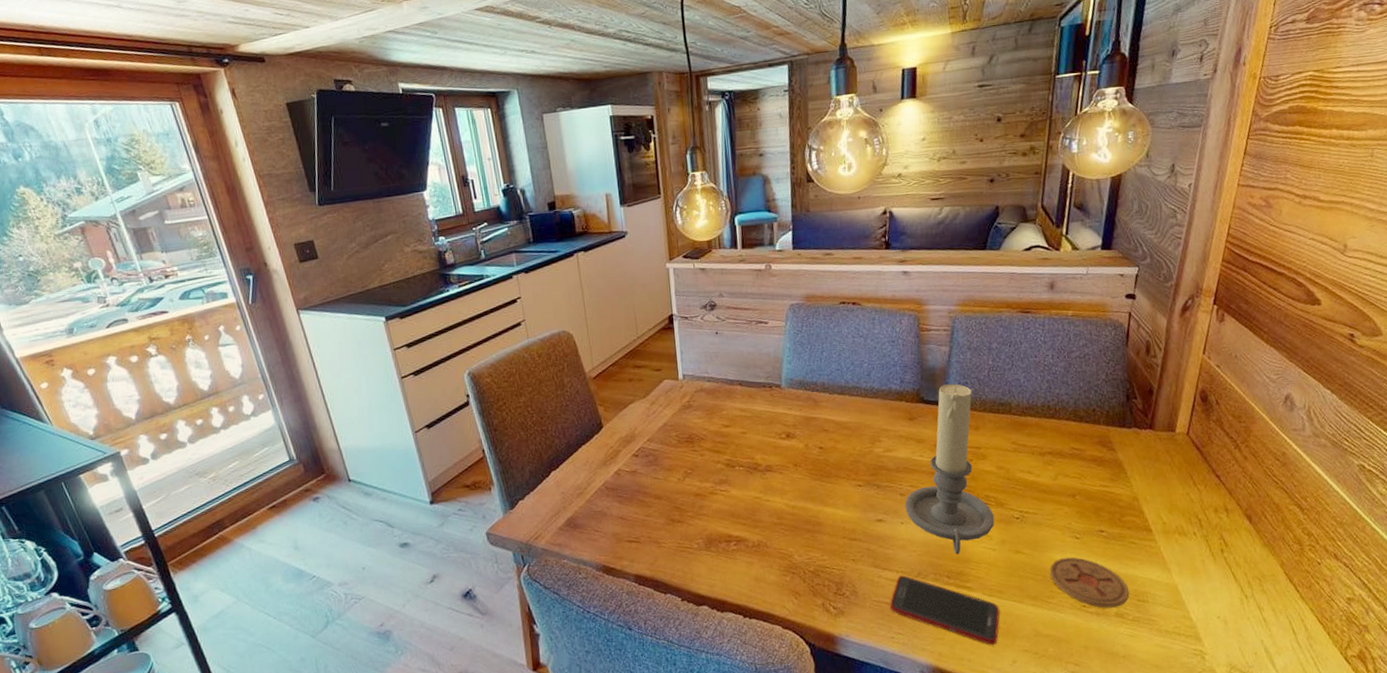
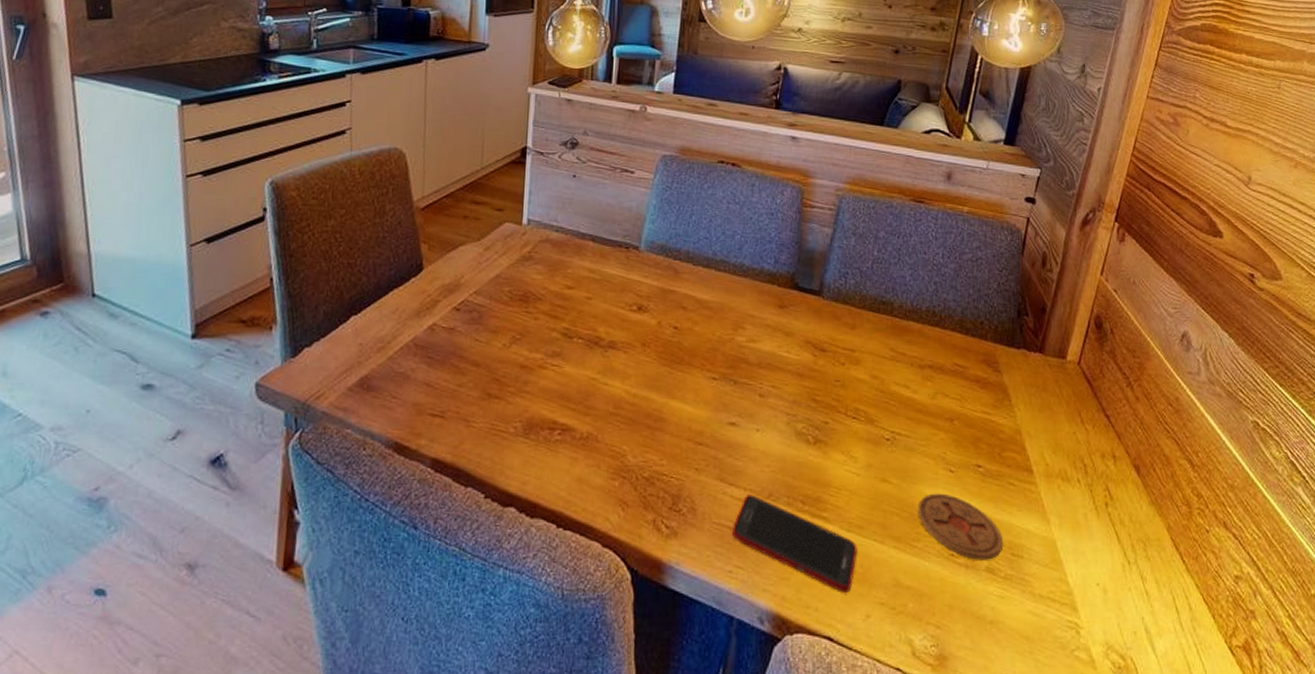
candle holder: present [905,383,995,555] -> none [763,271,862,476]

